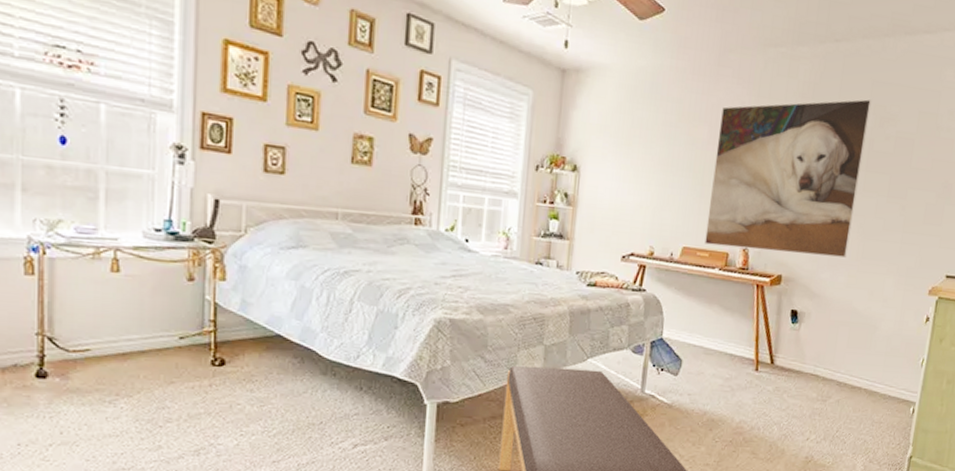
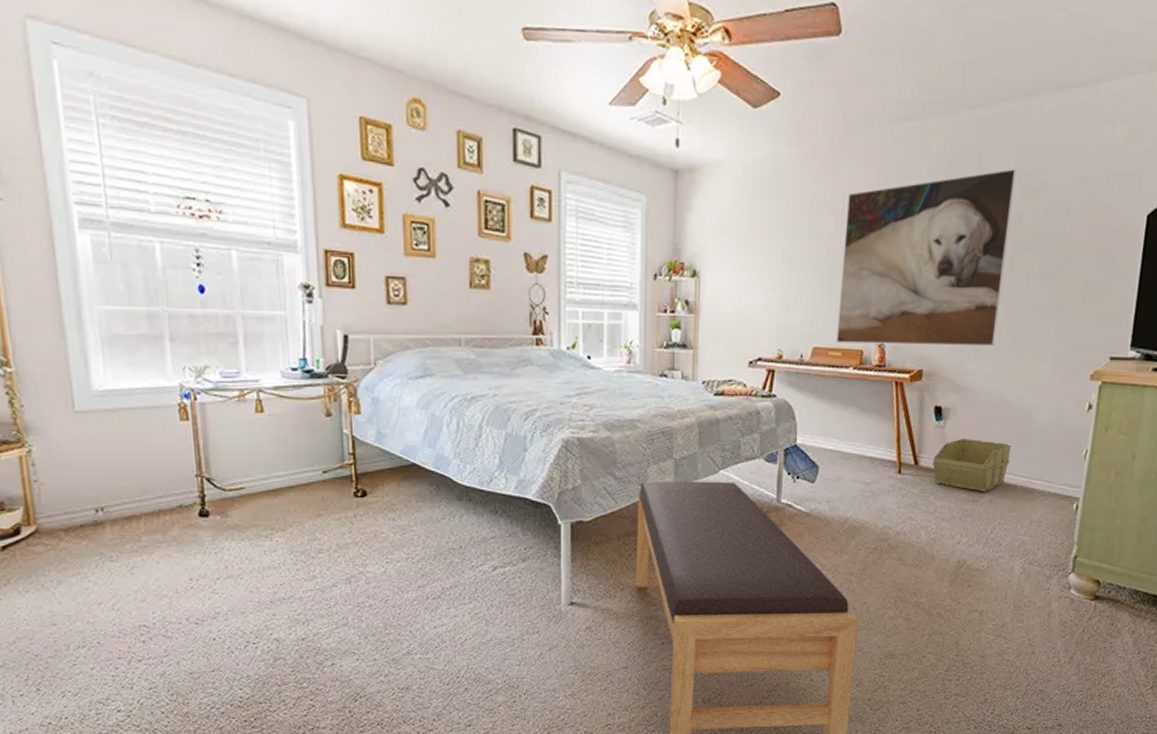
storage bin: none [787,341,858,393] -> present [933,439,1012,492]

